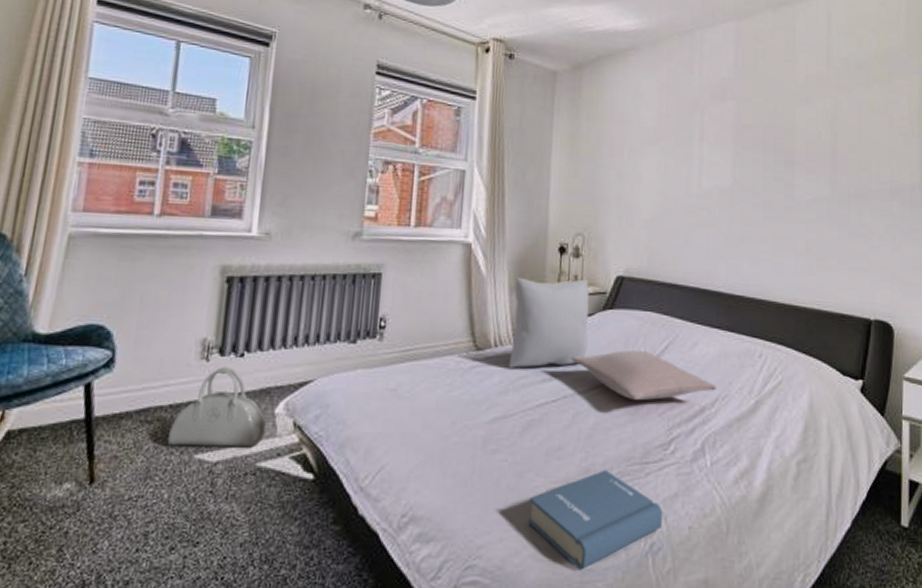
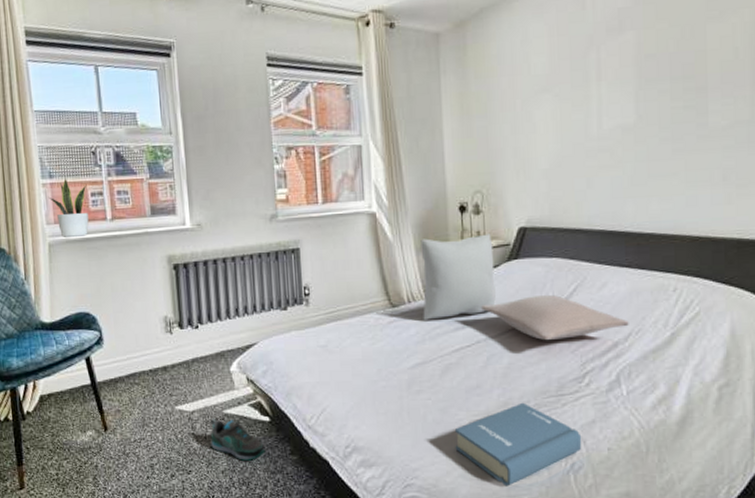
potted plant: none [82,158,137,232] -> present [48,176,89,239]
handbag: present [168,367,266,448] -> none [153,337,226,401]
athletic shoe: none [232,472,302,530] -> present [210,418,266,461]

